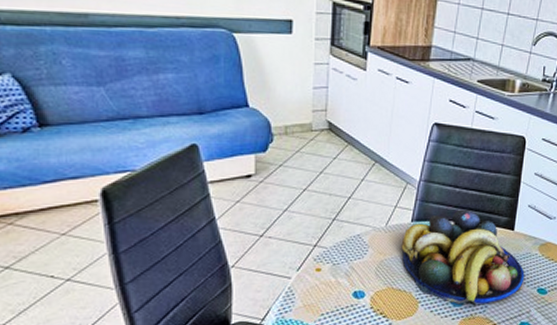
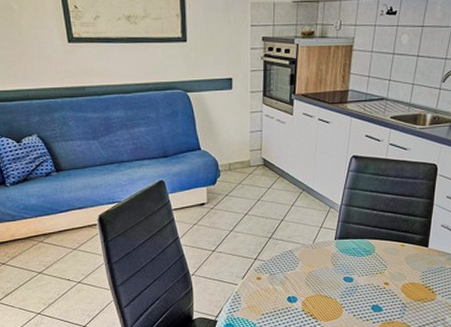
fruit bowl: present [401,209,525,306] -> none [326,229,439,312]

